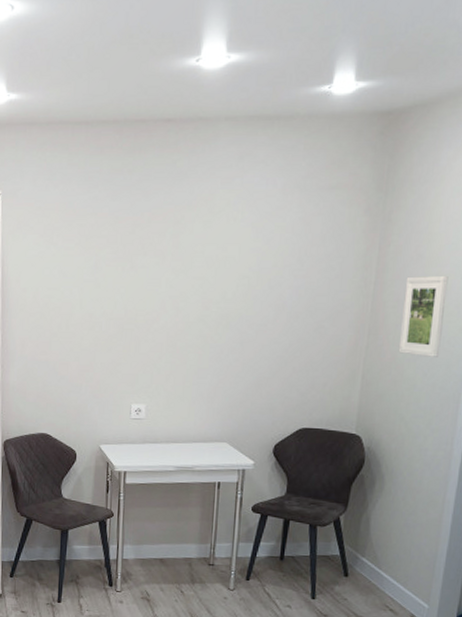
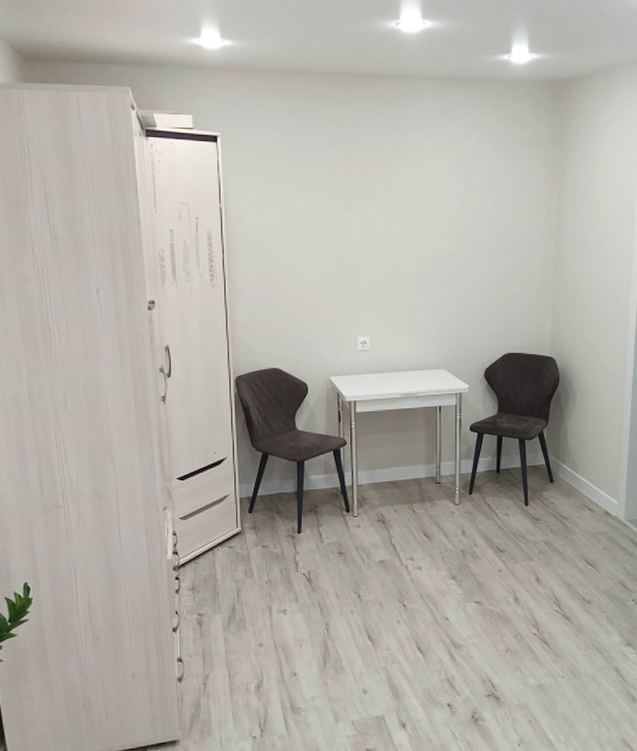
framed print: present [398,275,449,357] -> none [578,219,612,289]

